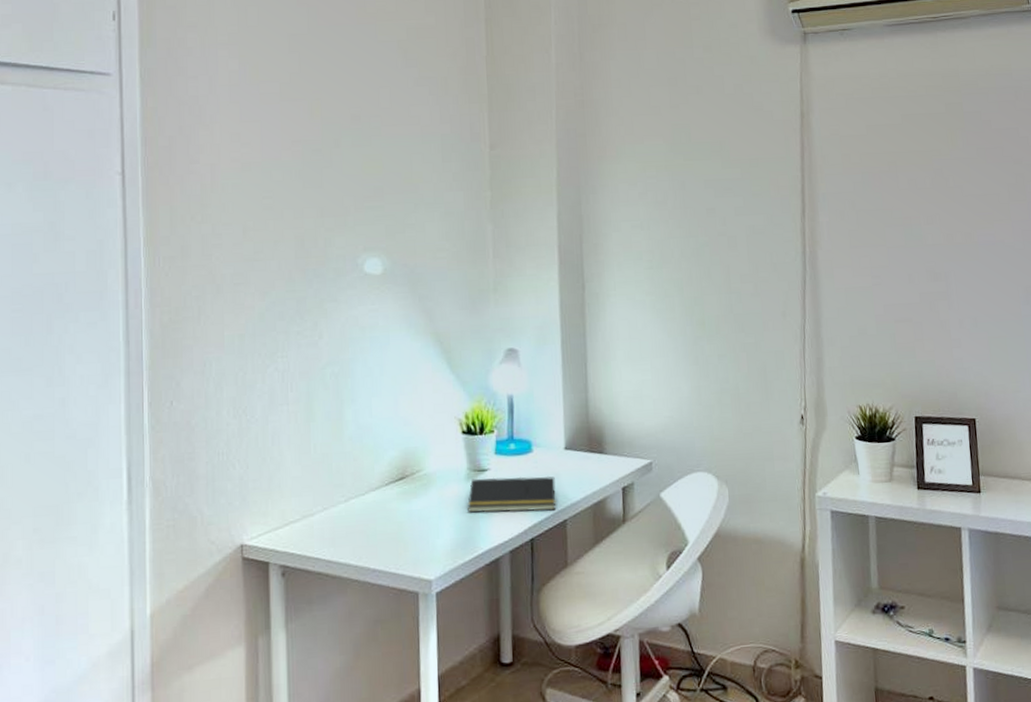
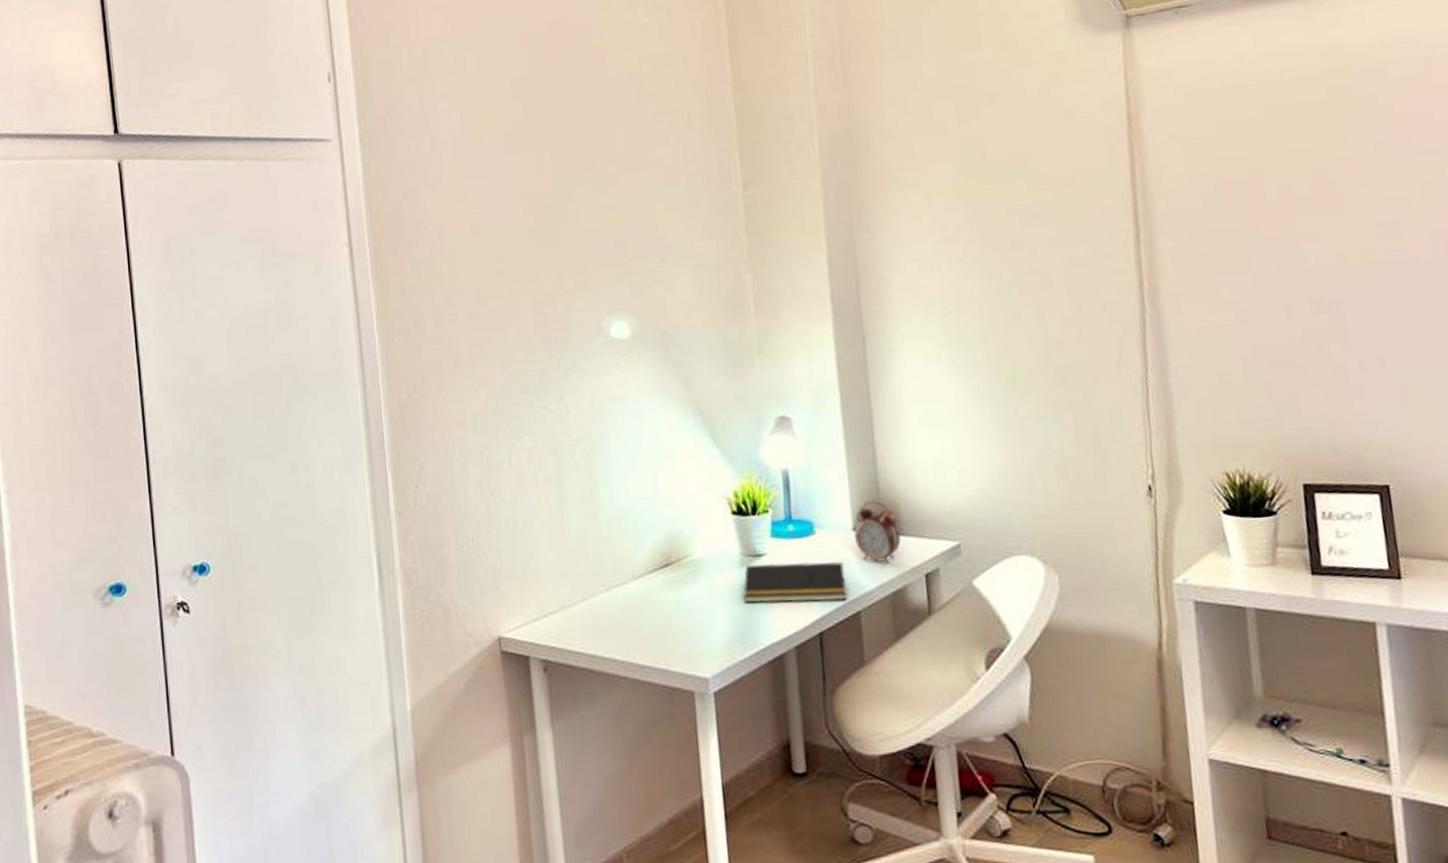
alarm clock: none [566,424,604,479] -> present [854,501,901,564]

